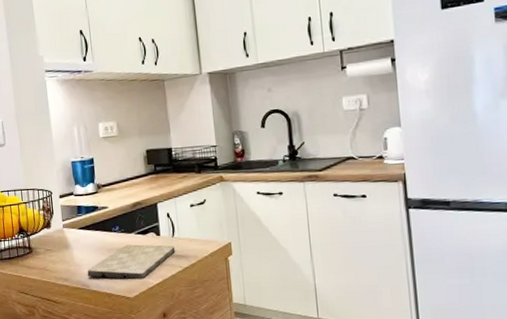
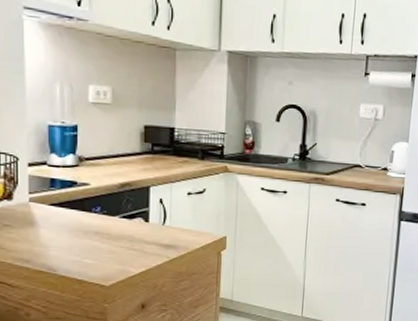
cutting board: present [87,244,176,280] -> none [55,228,165,267]

